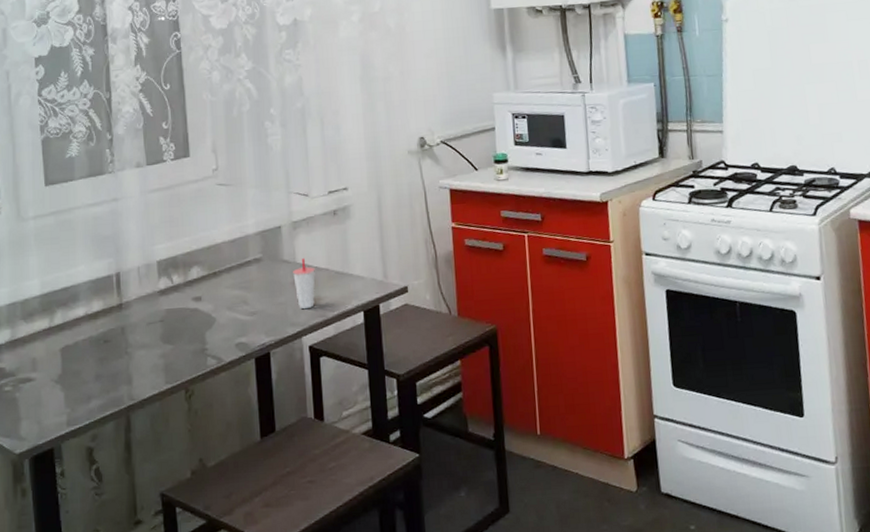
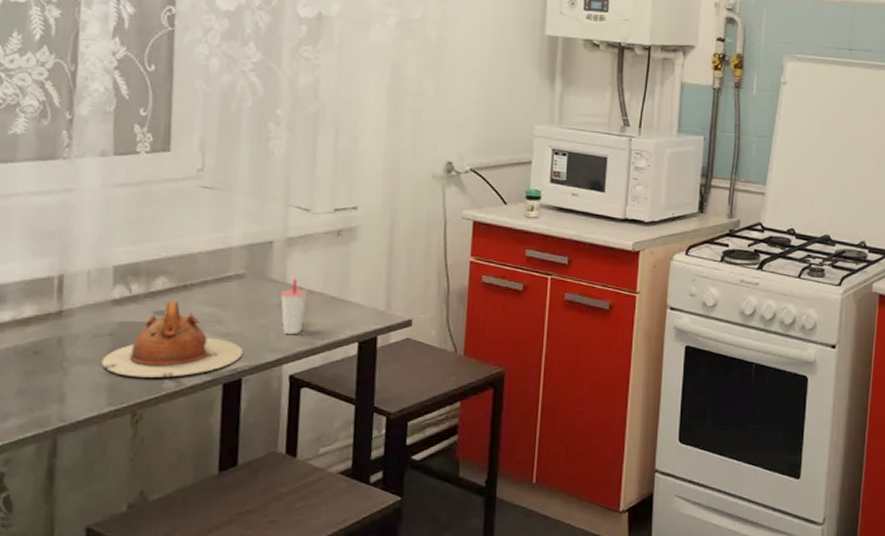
teapot: none [157,286,268,357] -> present [101,300,243,378]

